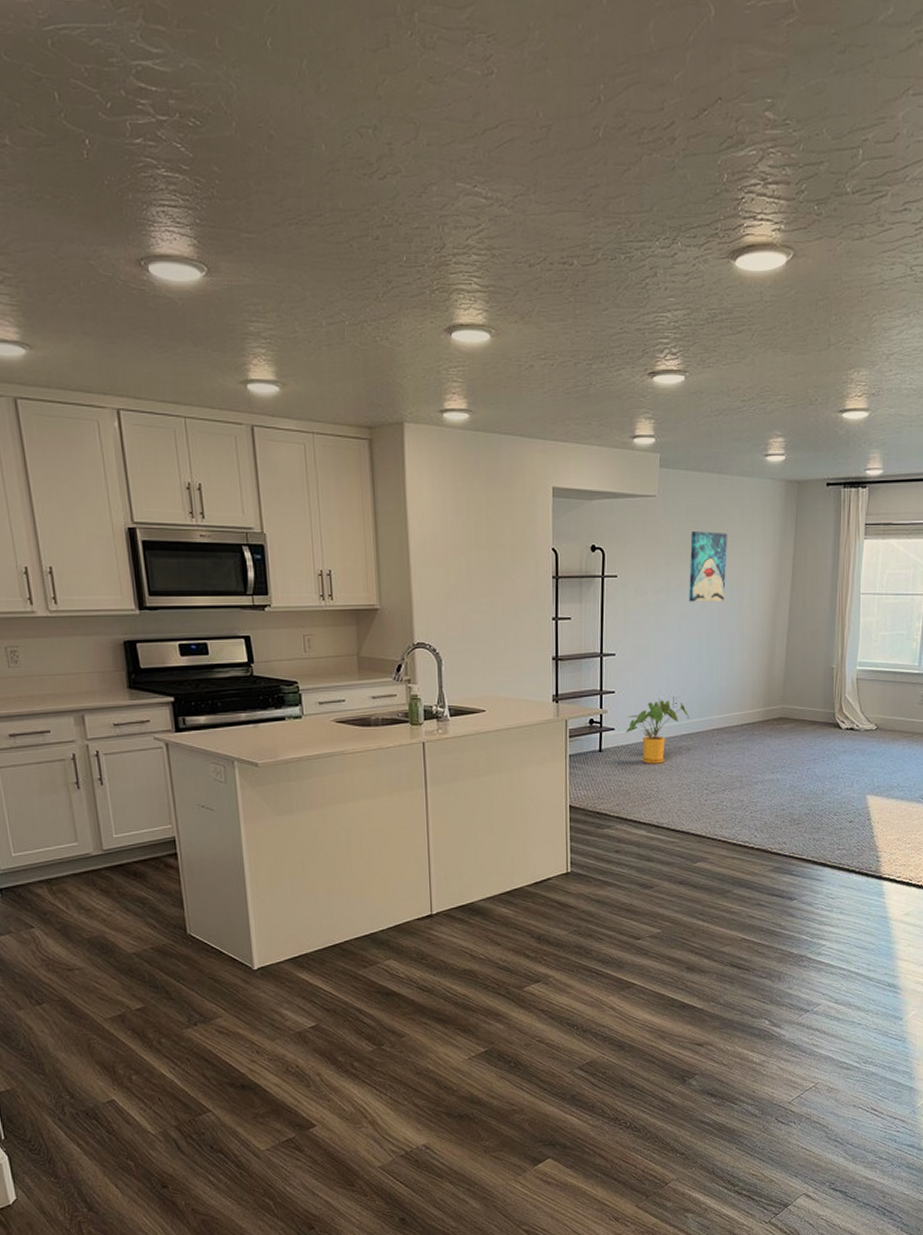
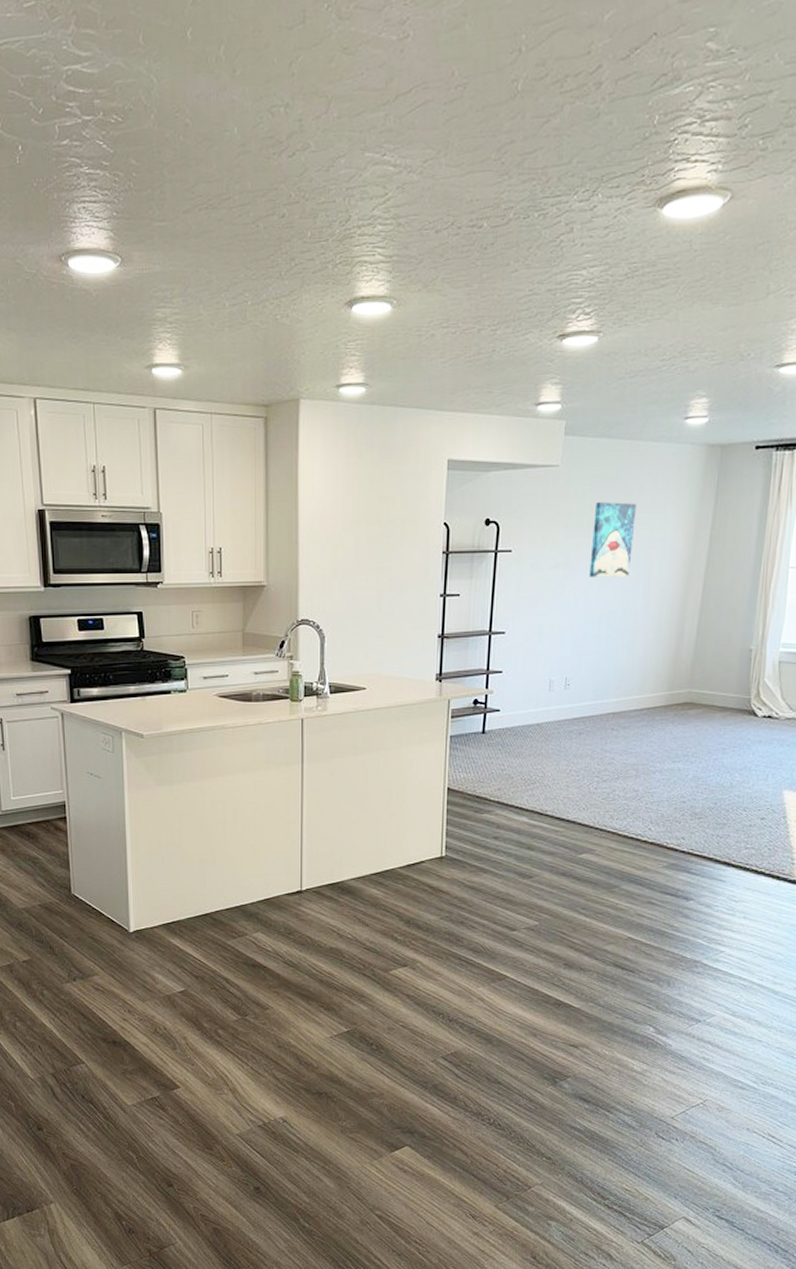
house plant: present [626,700,690,764] -> none [512,681,583,748]

